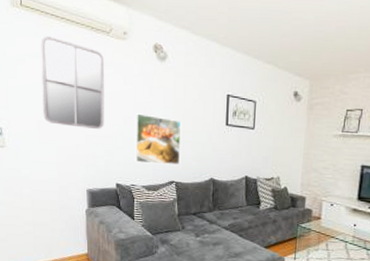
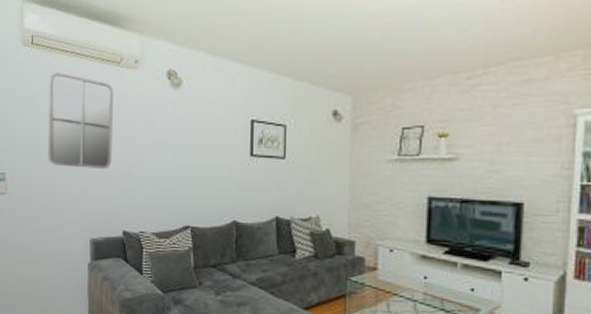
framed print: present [135,113,182,164] -> none [144,148,198,206]

